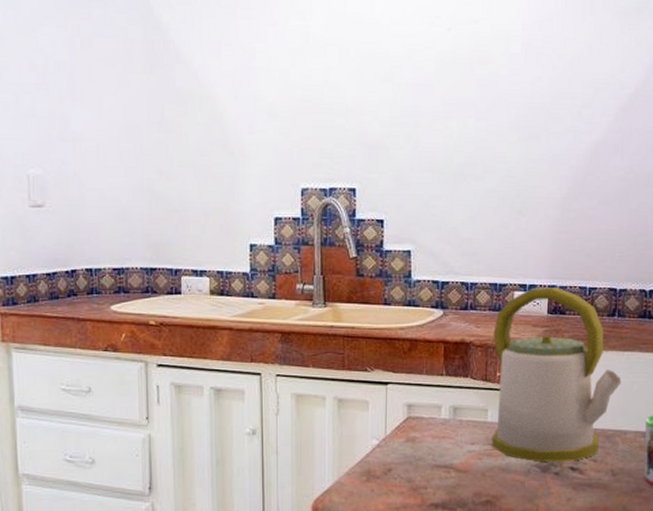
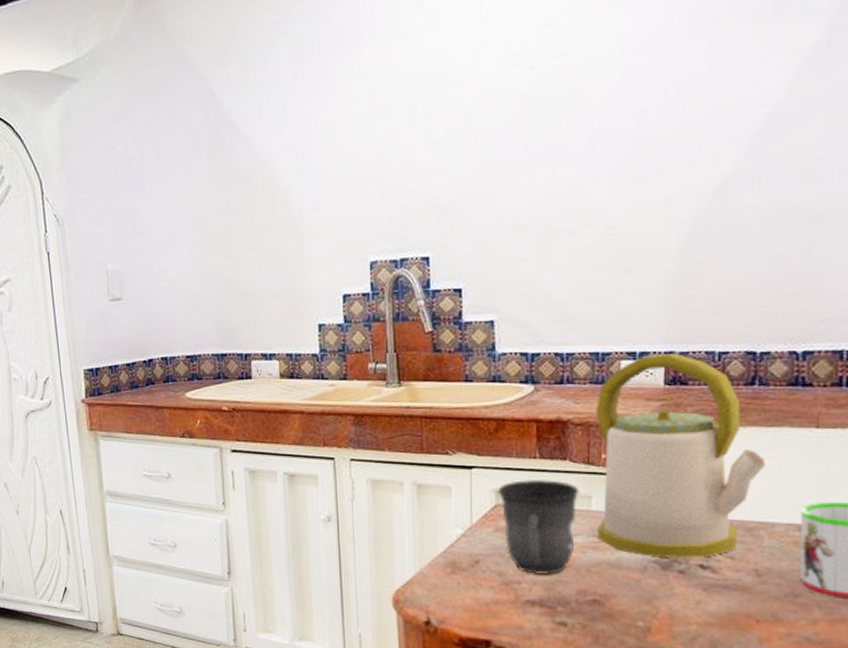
mug: none [409,394,478,480] -> present [497,479,580,574]

